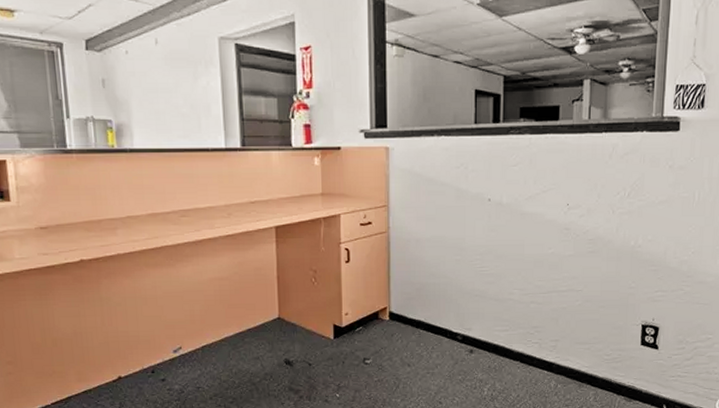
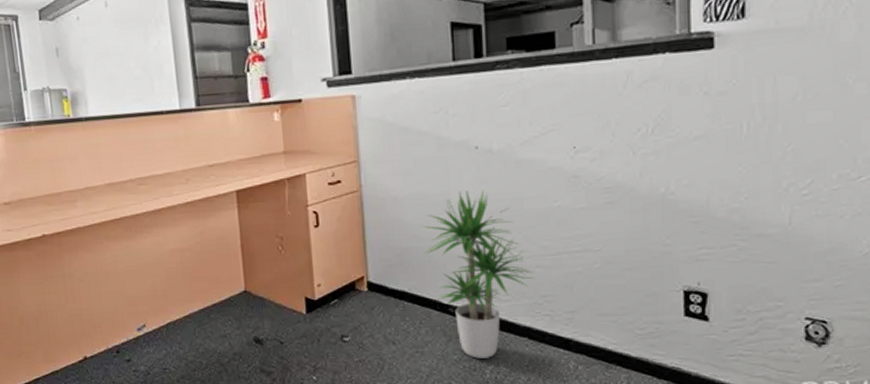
potted plant: none [440,236,529,379] -> present [423,190,535,359]

